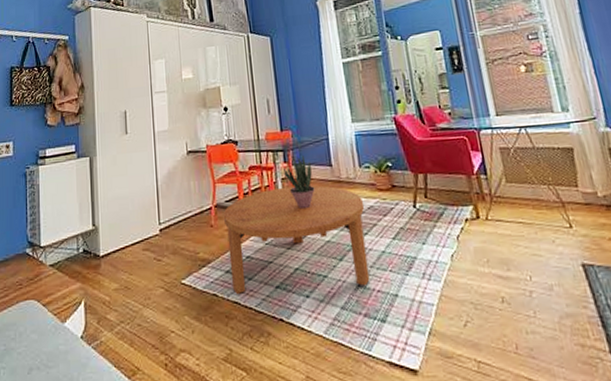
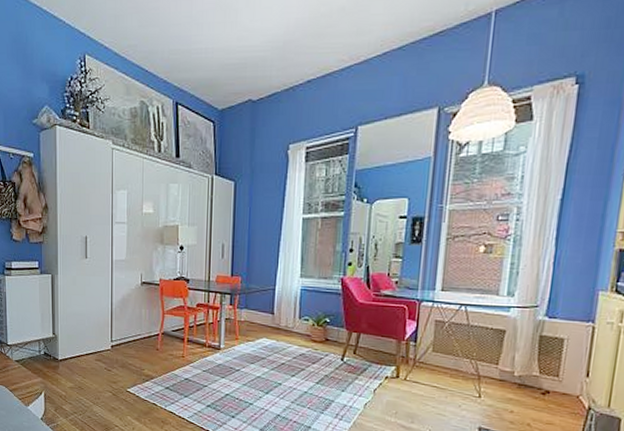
coffee table: present [223,185,370,294] -> none [168,326,296,416]
potted plant: present [282,155,315,210] -> none [227,300,255,348]

